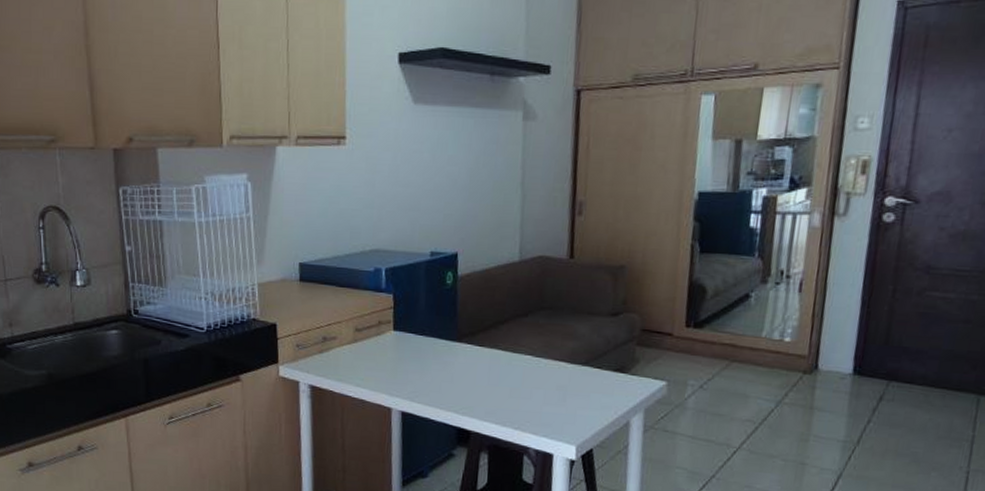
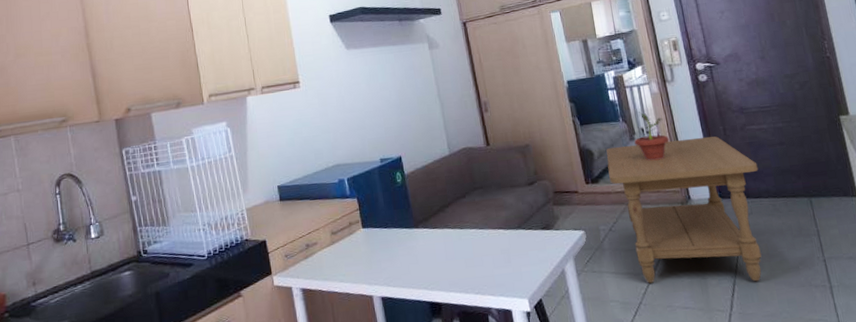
coffee table: none [718,287,924,480] -> present [606,136,762,283]
potted plant: none [765,248,815,314] -> present [634,112,670,161]

